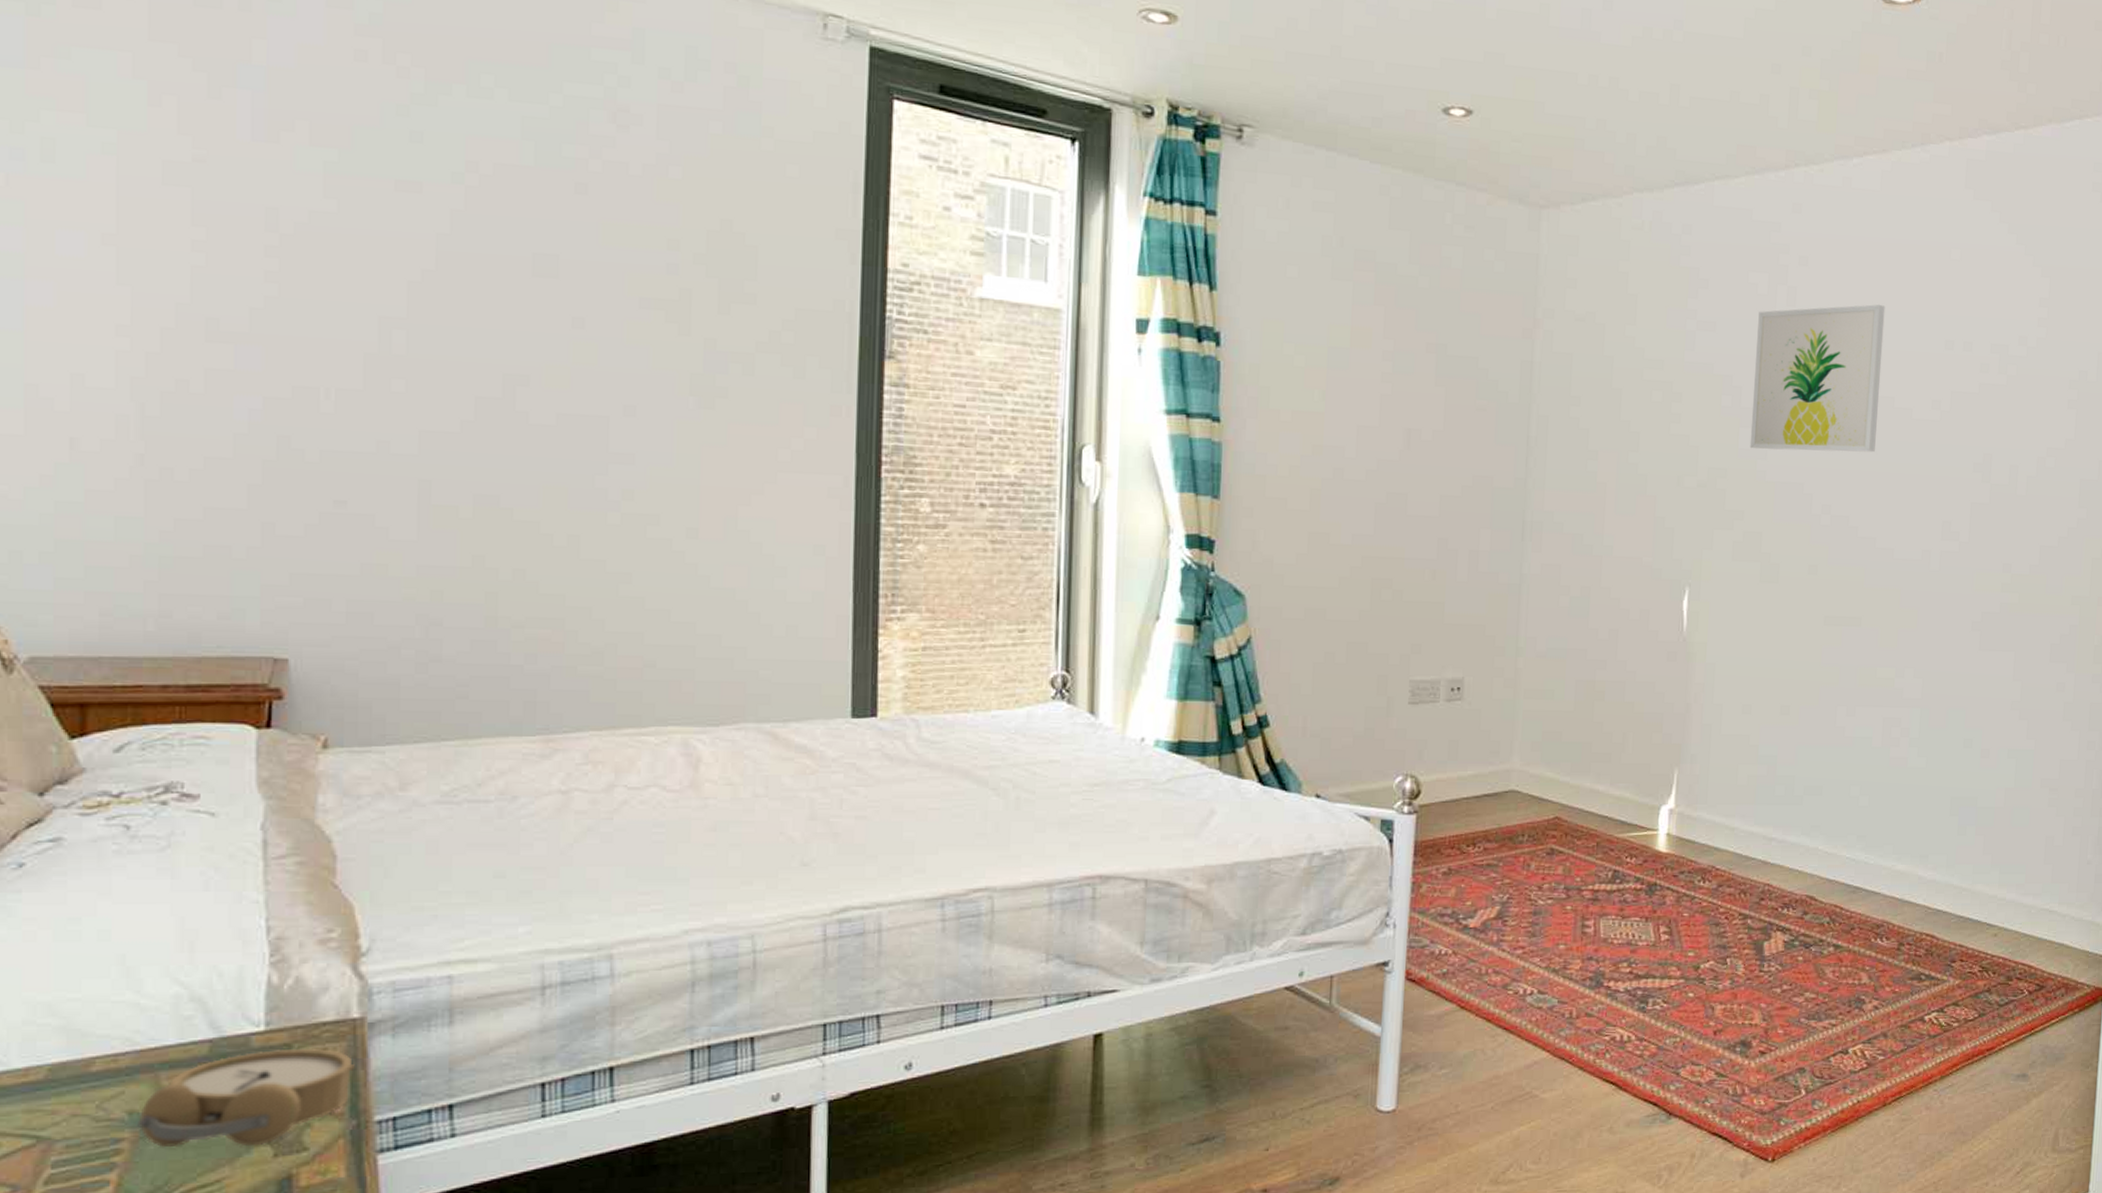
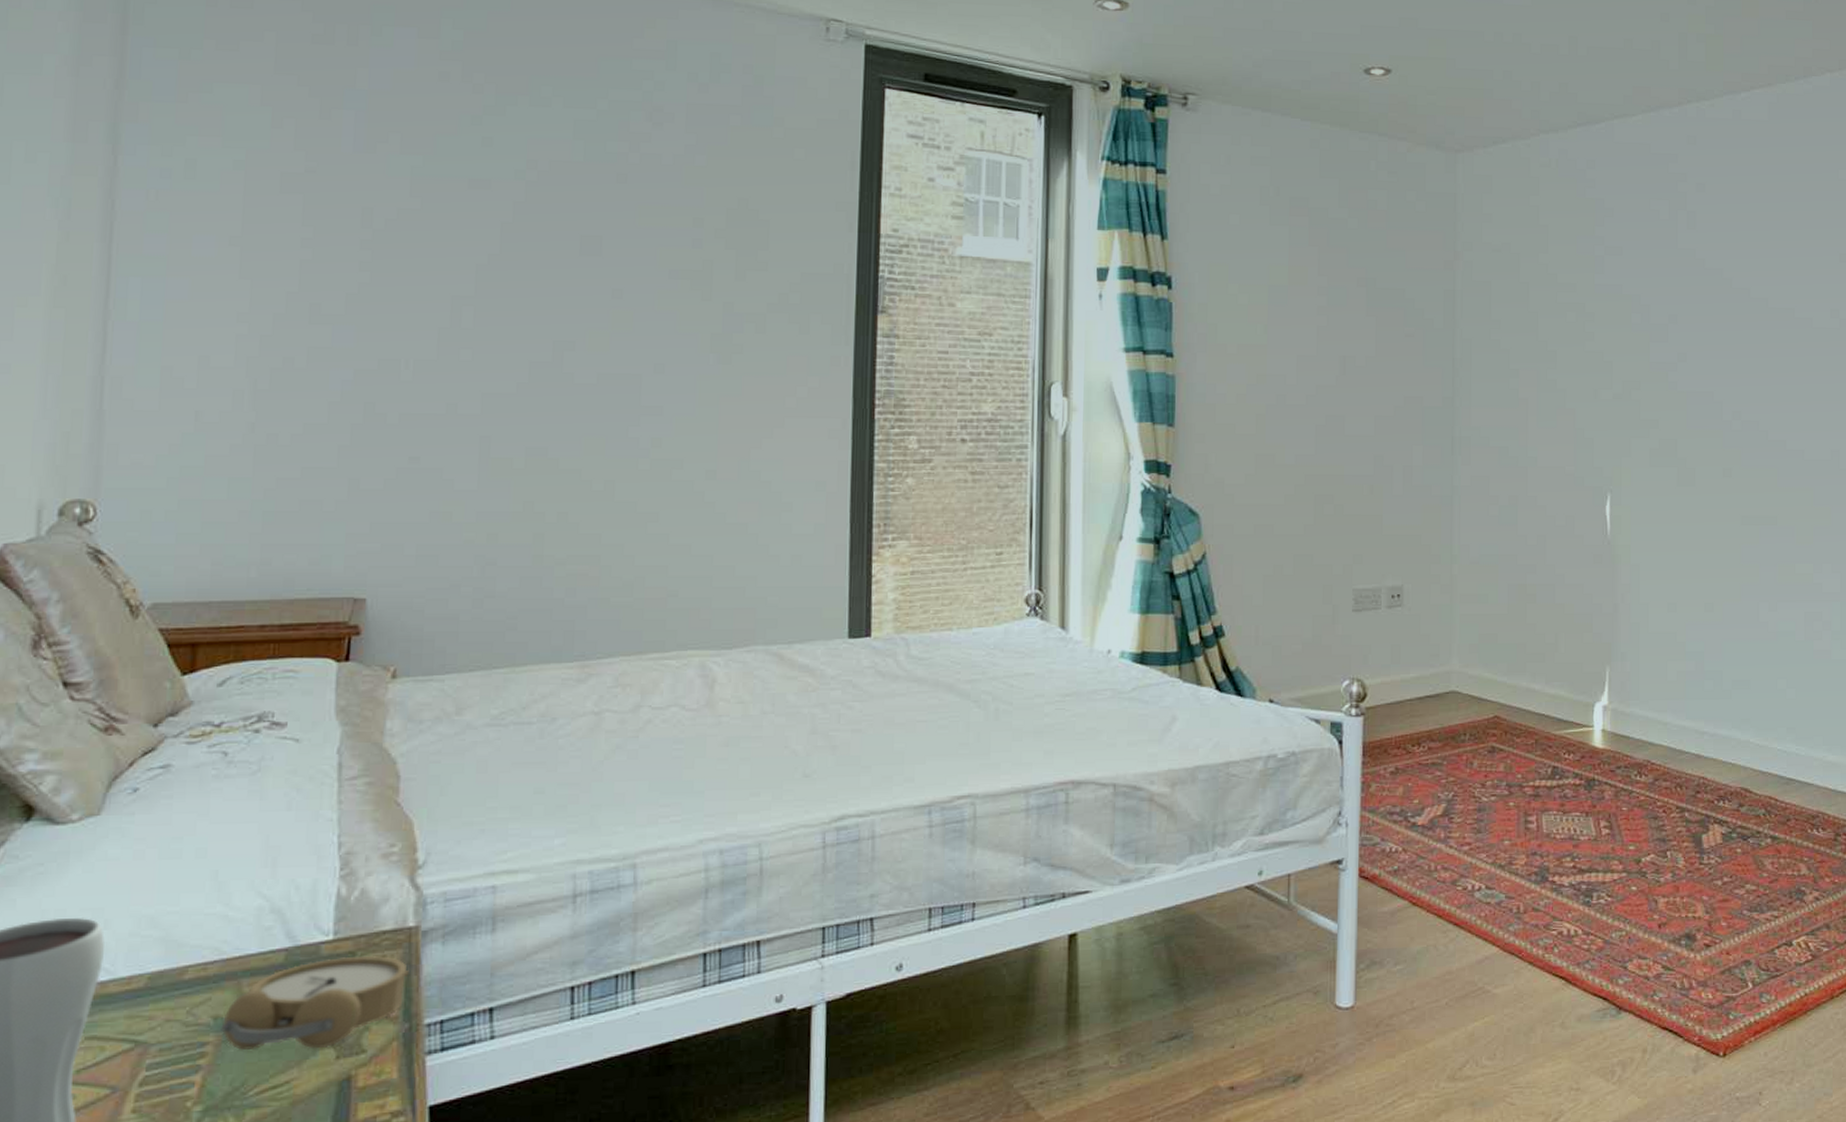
wall art: present [1749,304,1885,453] -> none [1660,224,1780,362]

